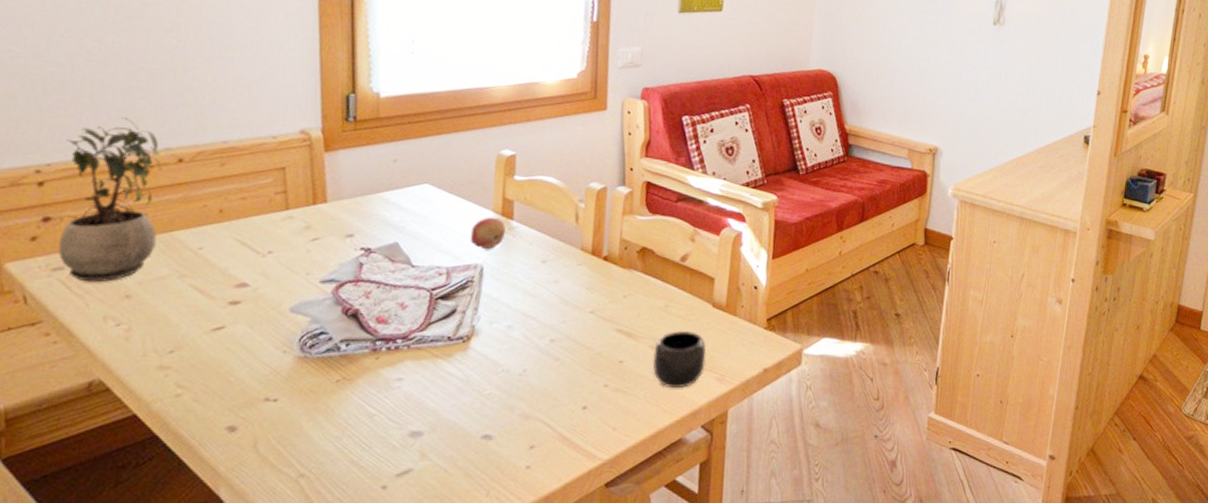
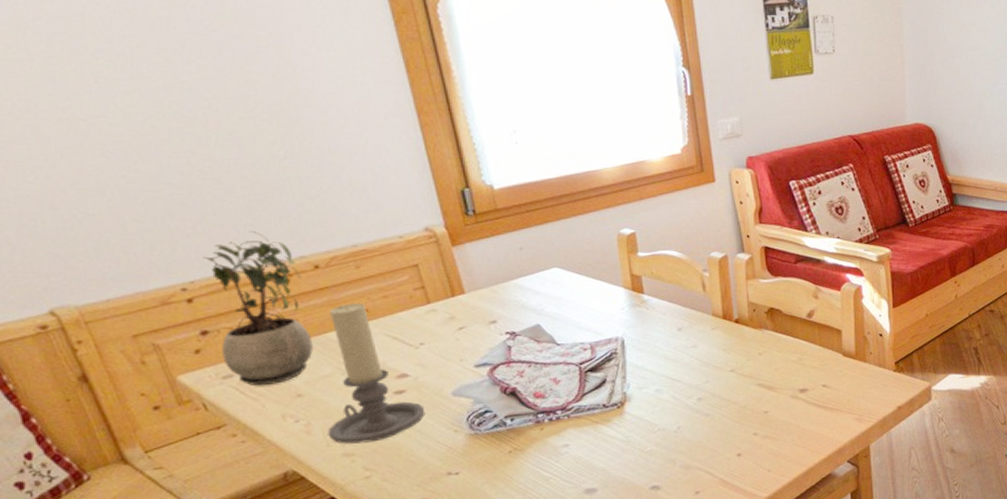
candle holder: none [147,202,258,356] -> present [327,303,426,444]
fruit: present [470,217,506,249] -> none [606,293,639,323]
mug: present [652,330,707,389] -> none [795,379,844,431]

